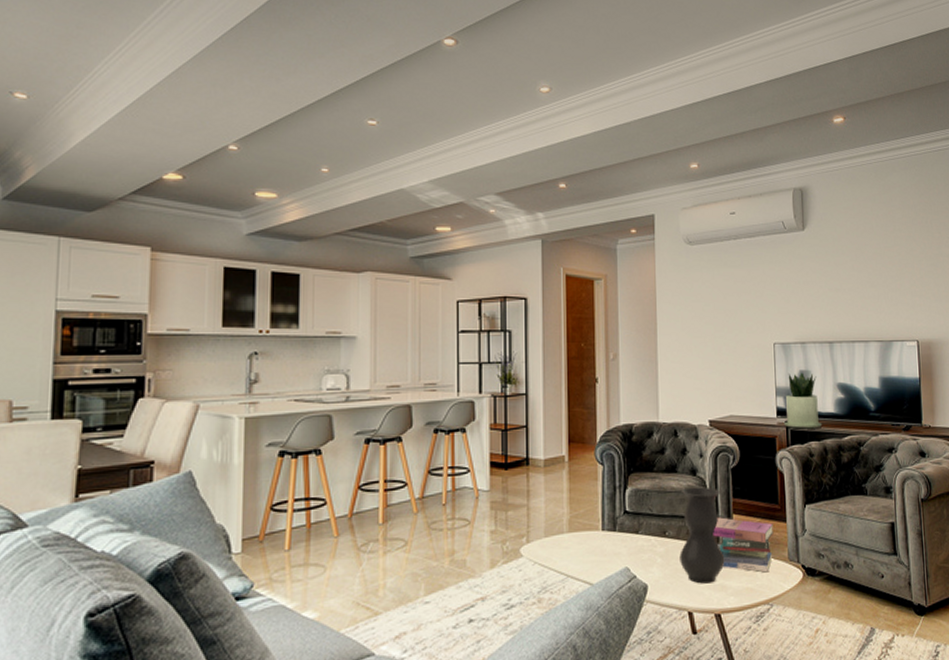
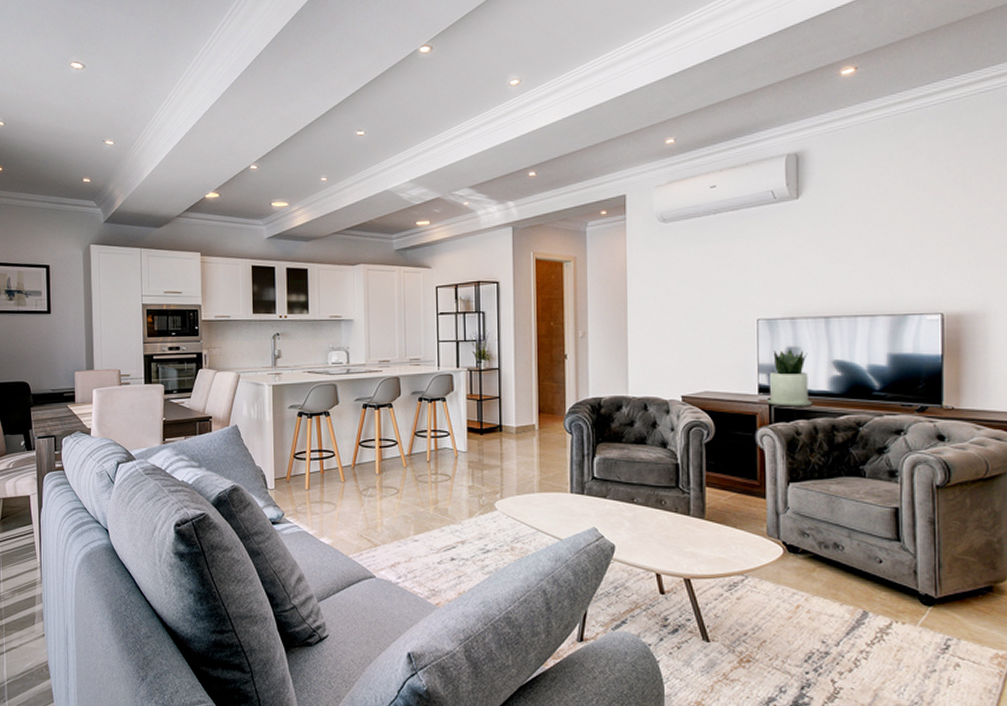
vase: present [679,486,725,584] -> none [648,459,696,550]
books: present [713,517,773,573] -> none [683,489,751,545]

